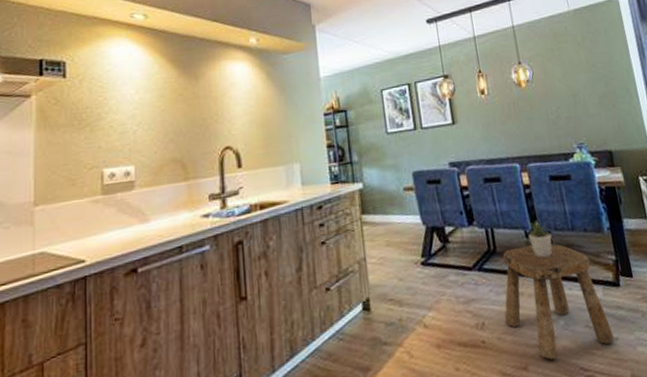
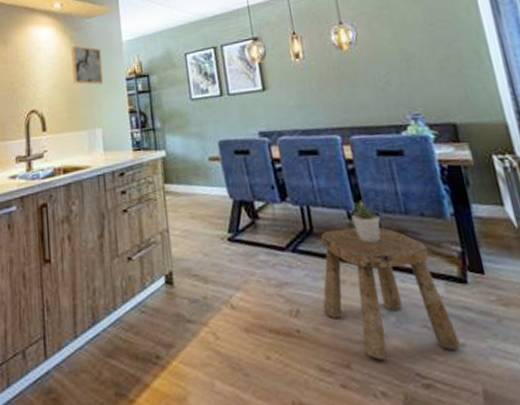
wall art: none [268,81,302,120] -> present [71,45,104,85]

